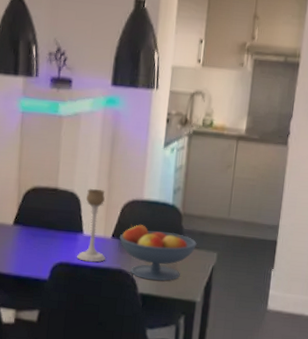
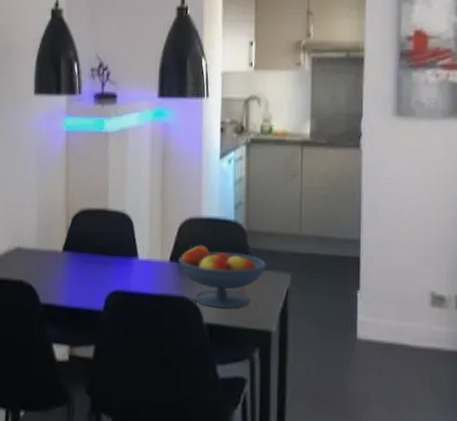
candle holder: present [77,188,105,263] -> none [133,208,164,290]

